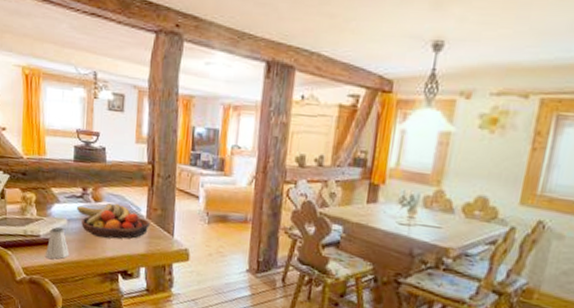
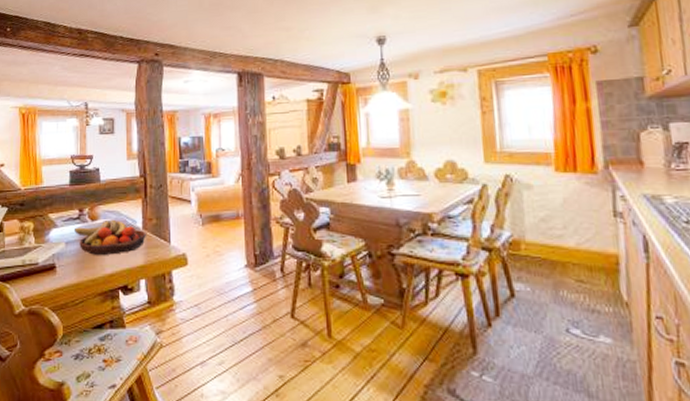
saltshaker: present [46,227,70,259] -> none [45,252,69,285]

